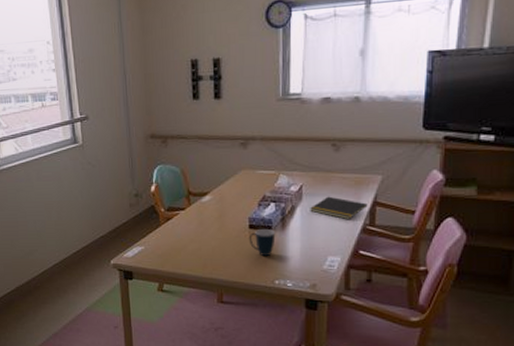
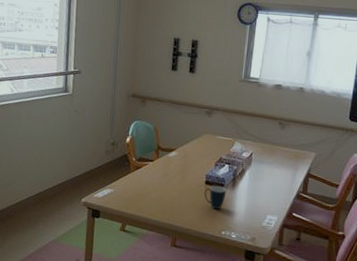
notepad: present [310,196,368,219] -> none [257,164,303,186]

